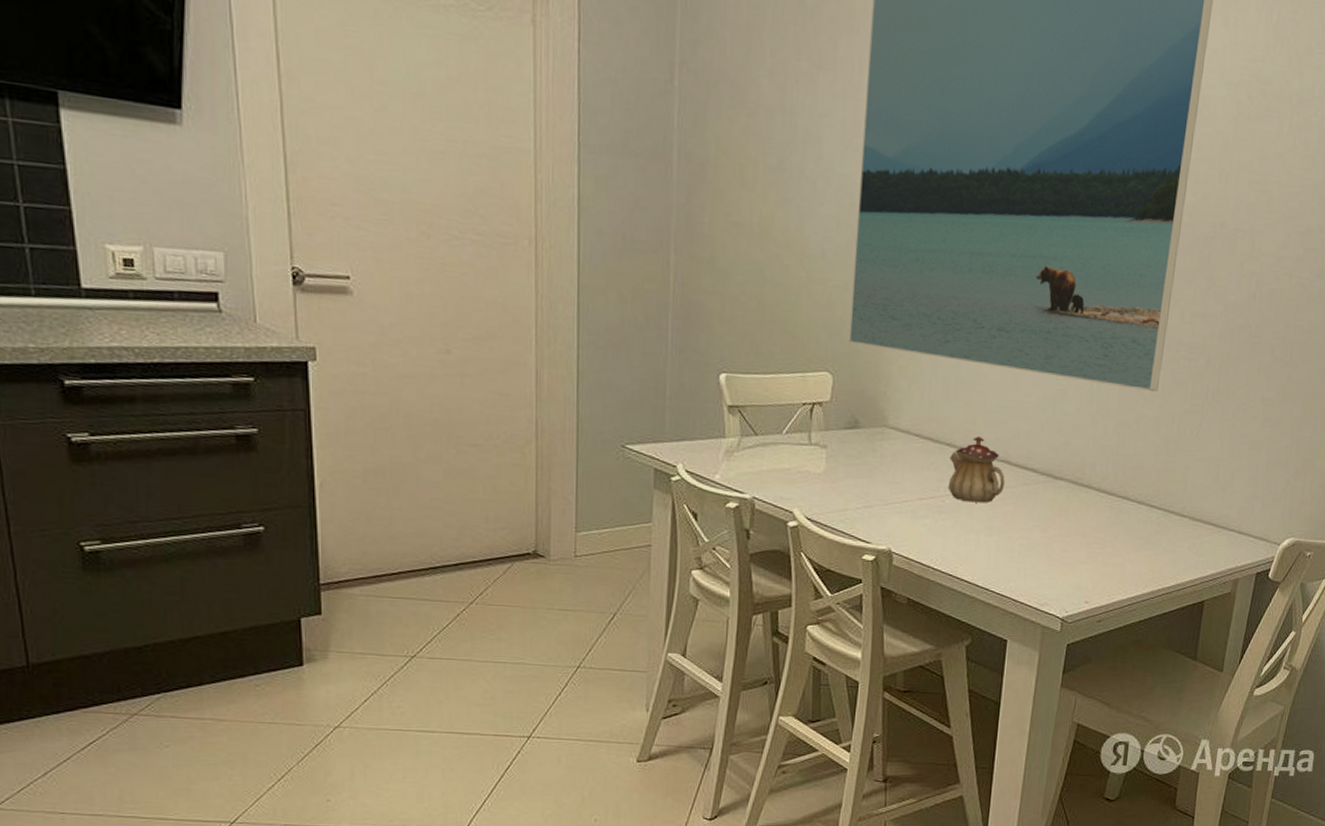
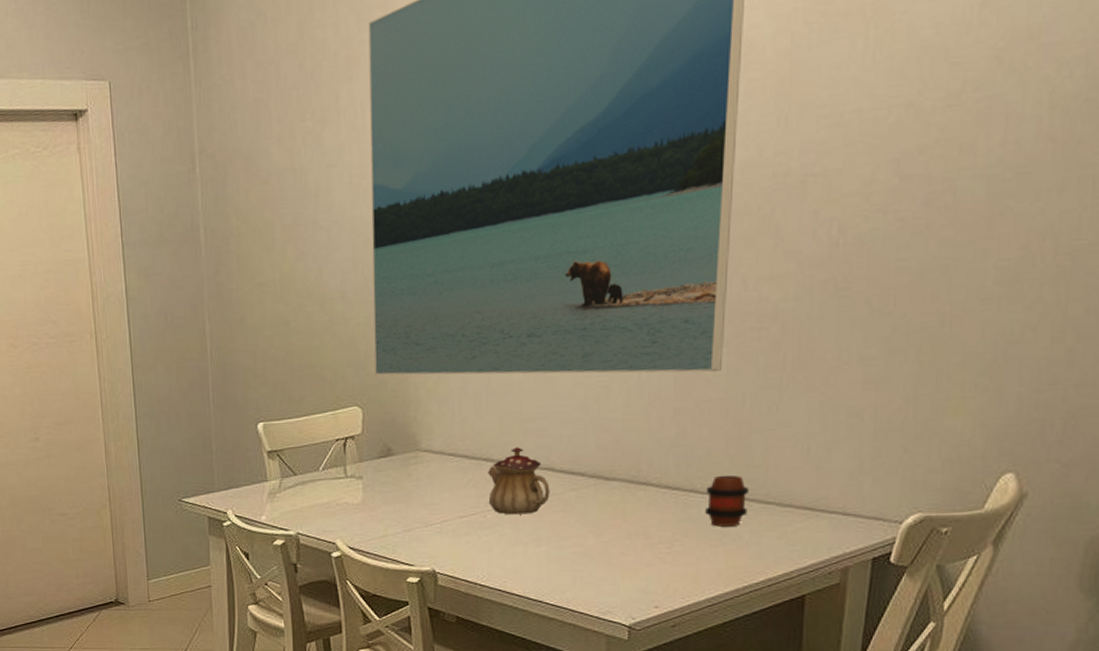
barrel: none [1134,486,1171,534] -> present [705,474,750,527]

